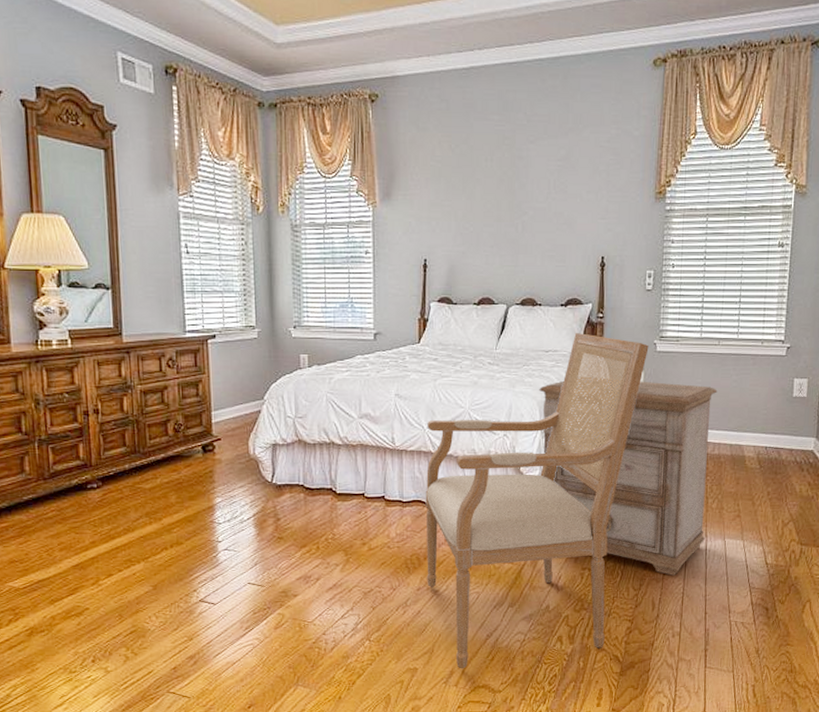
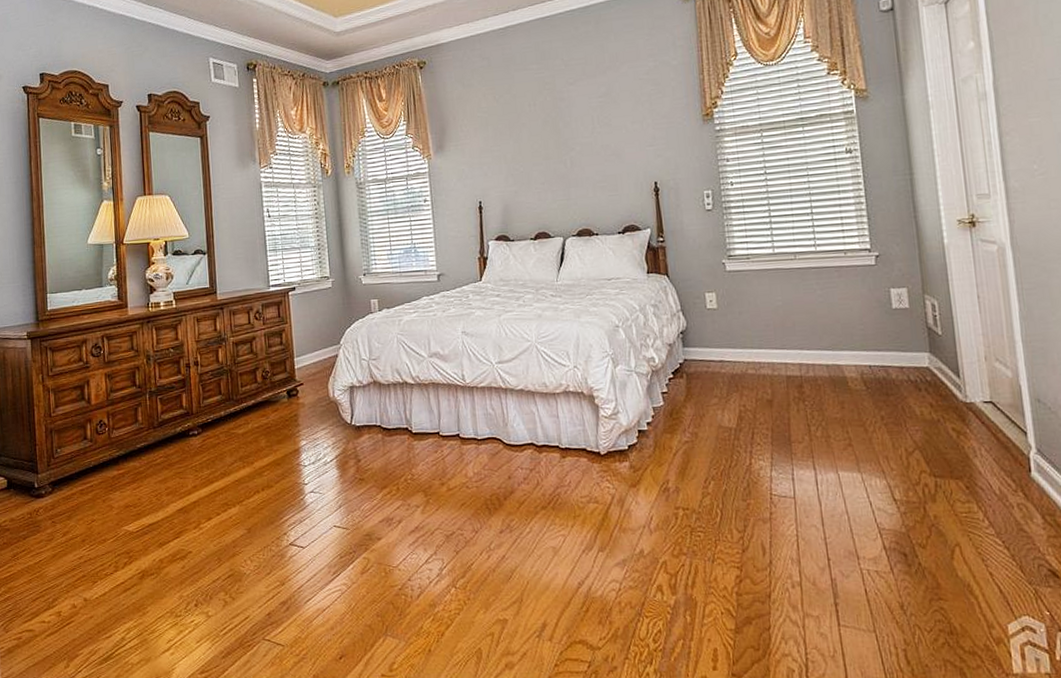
chair: present [425,333,649,669] -> none [495,258,718,621]
nightstand: present [539,377,718,576] -> none [605,302,814,515]

